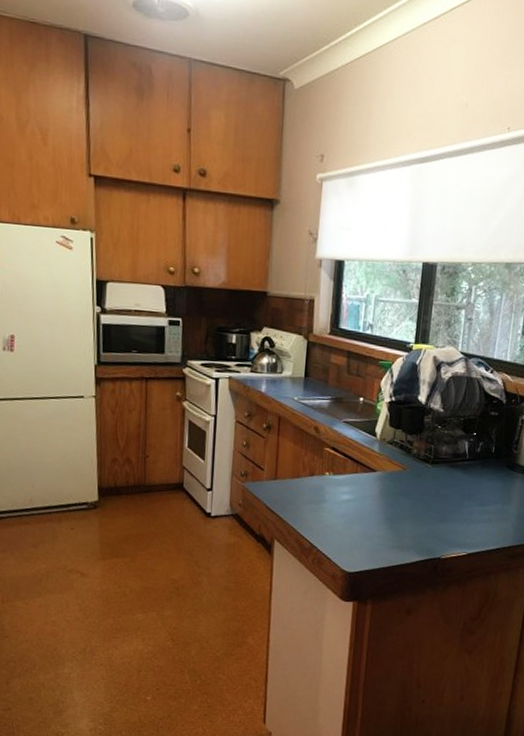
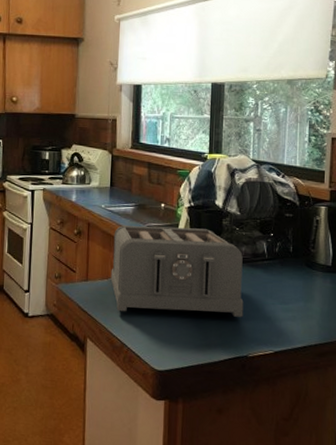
toaster: none [301,420,443,519] -> present [110,225,244,317]

